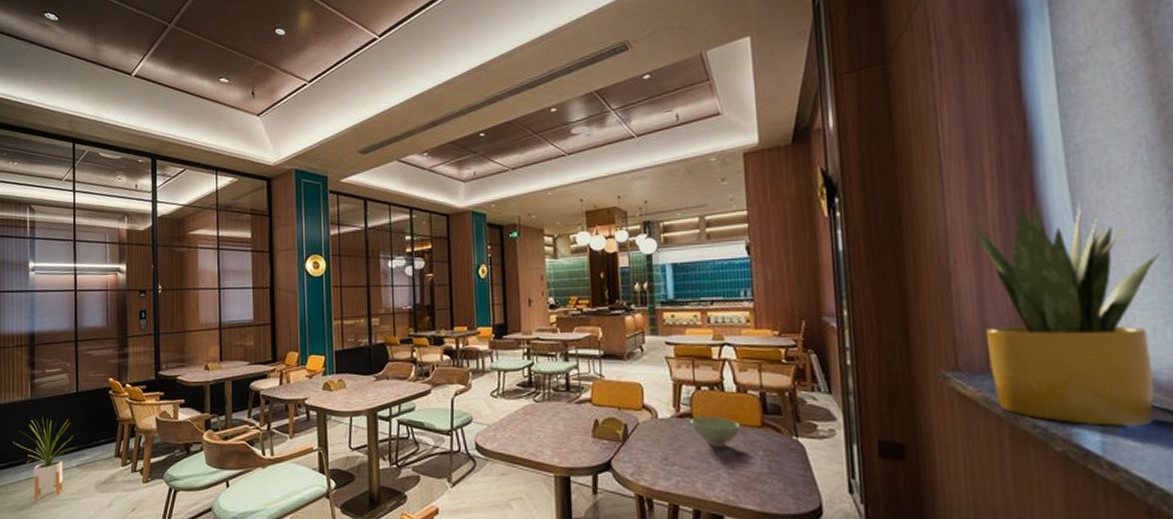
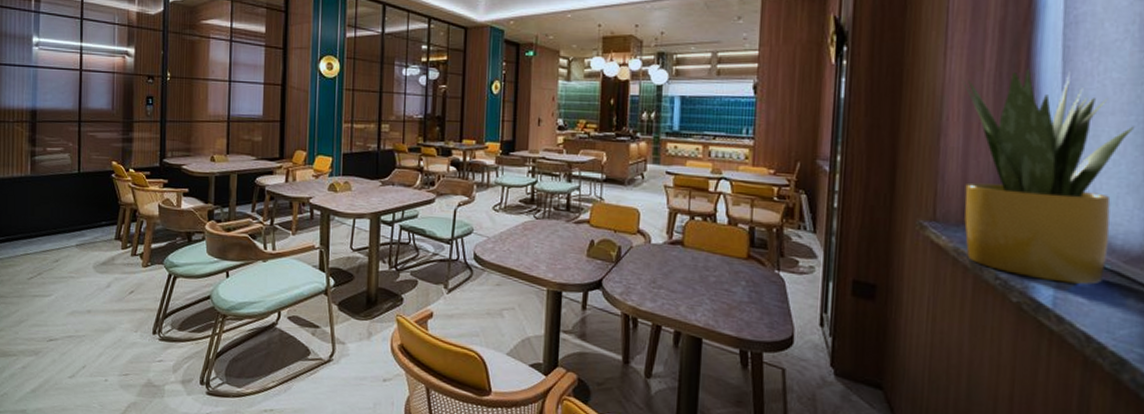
house plant: present [14,416,77,500] -> none [12,194,77,276]
bowl: present [690,416,741,447] -> none [681,244,728,275]

